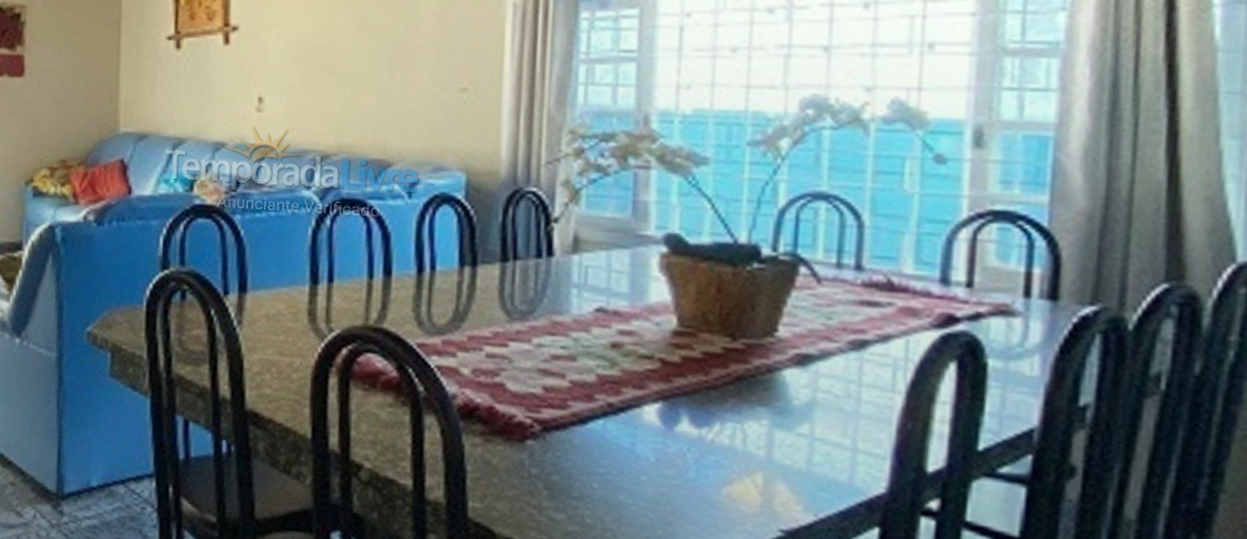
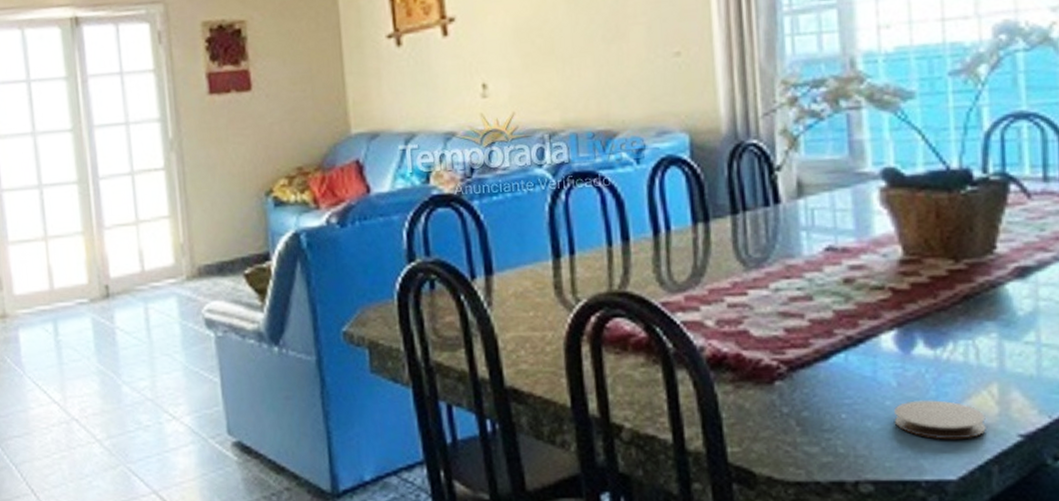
coaster: none [647,479,746,527] -> present [894,400,986,440]

